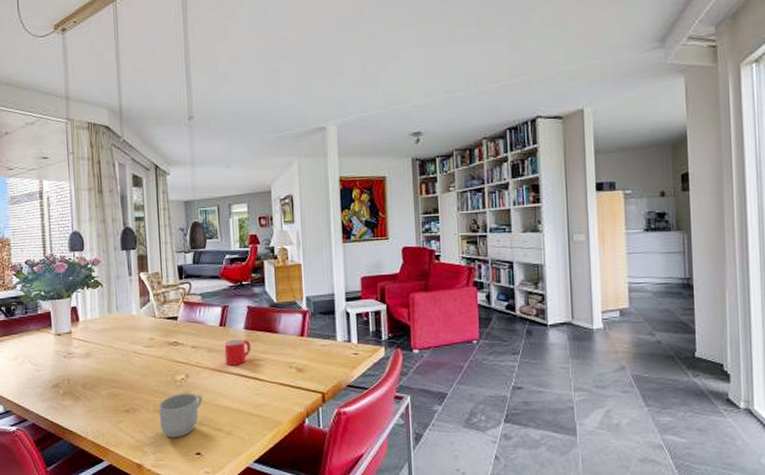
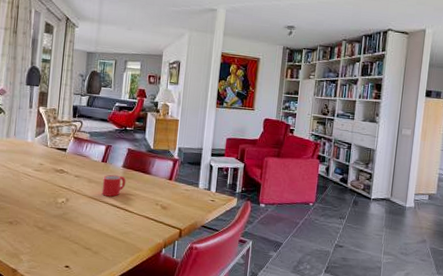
mug: present [158,393,203,438] -> none [37,214,78,251]

